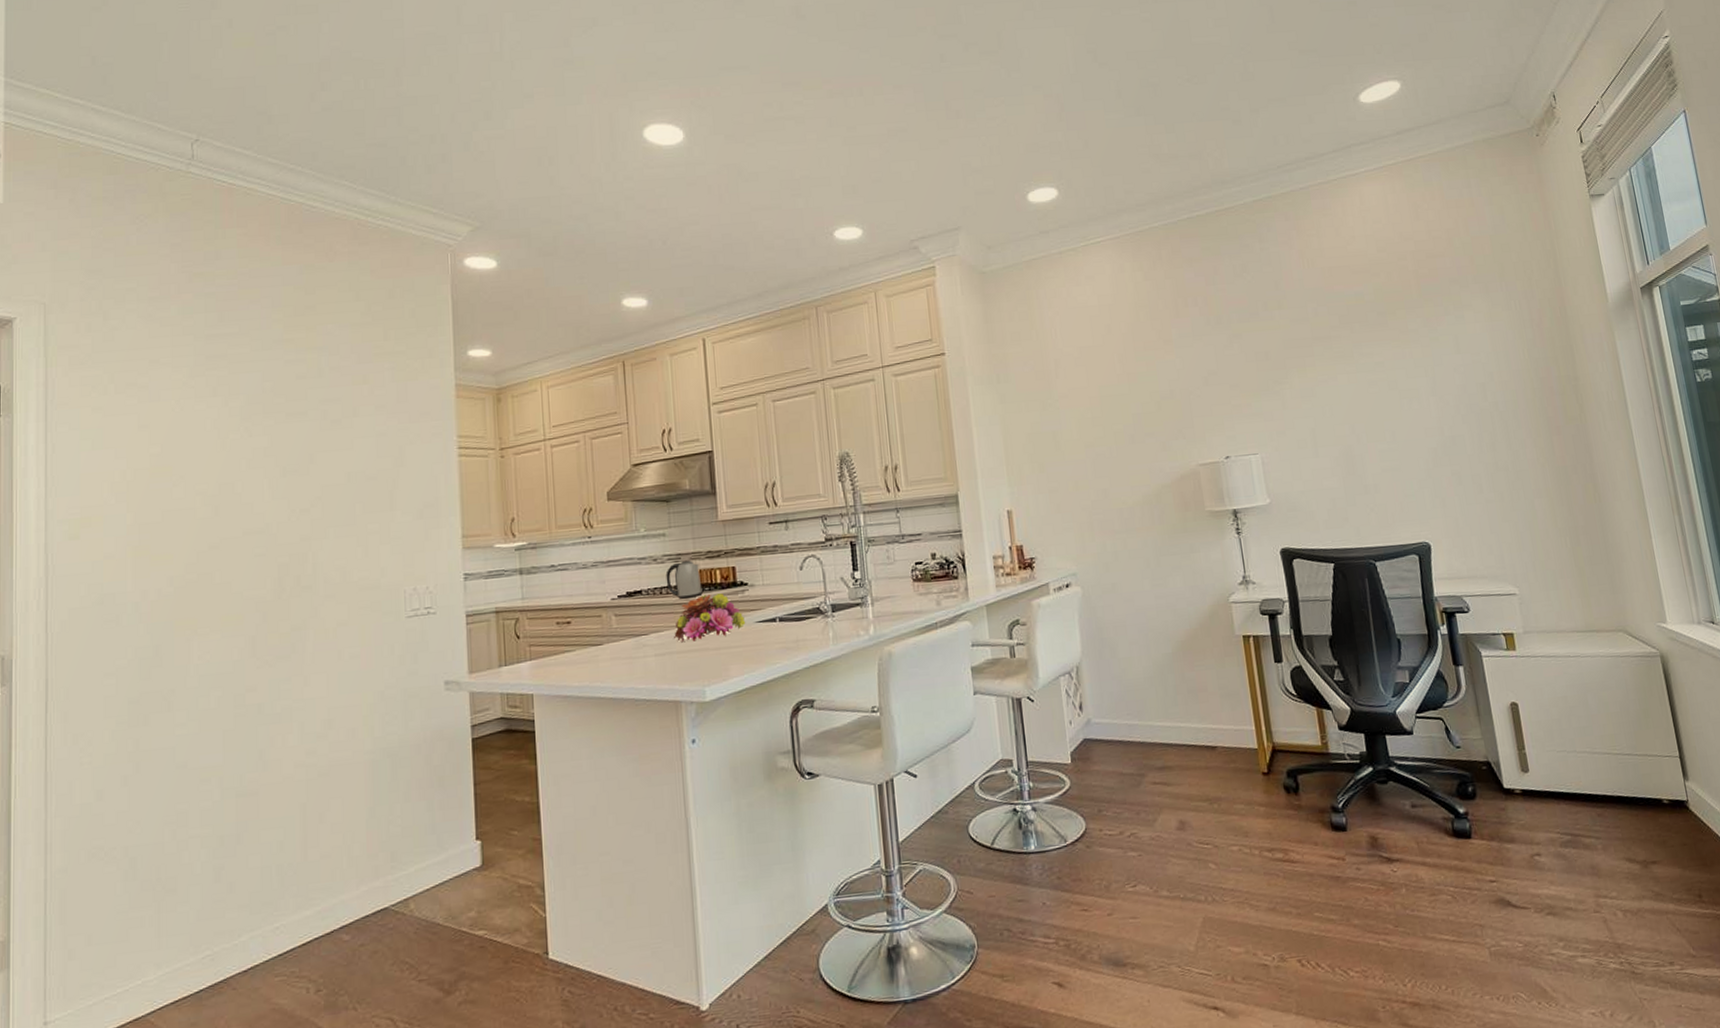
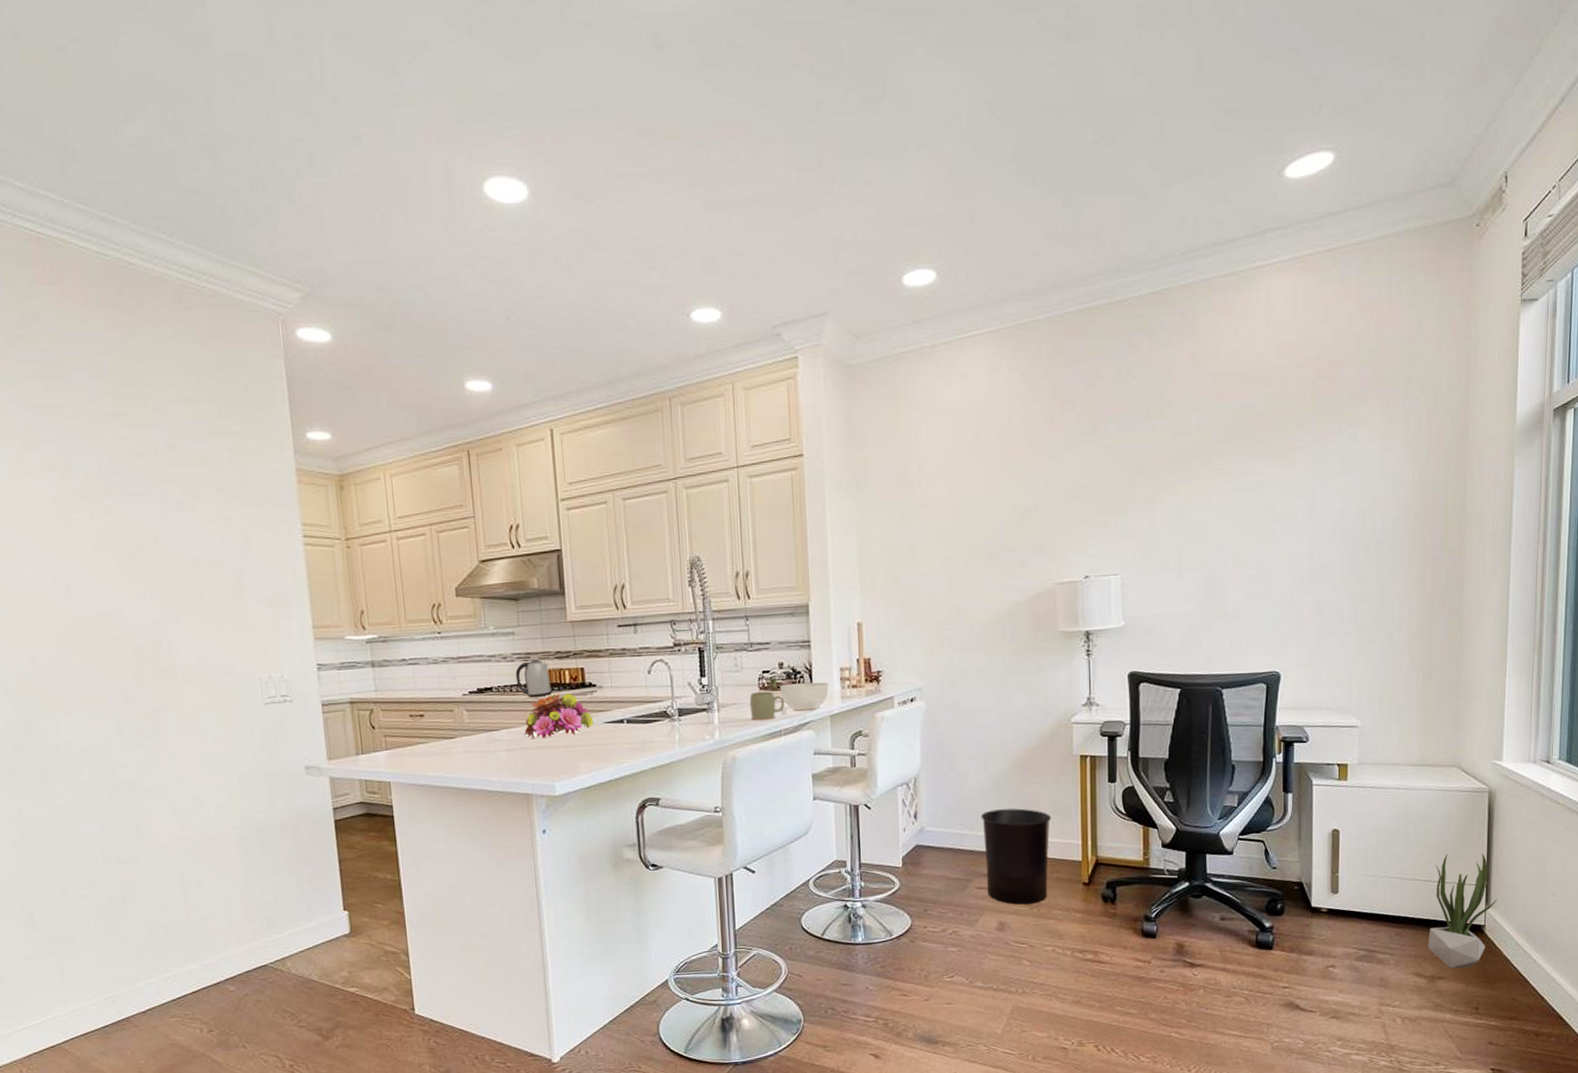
mug: none [903,583,940,614] -> present [749,691,785,721]
bowl: none [934,571,983,603] -> present [780,682,829,712]
waste bin: none [1148,694,1227,800] -> present [981,808,1052,905]
potted plant: none [1623,722,1695,851] -> present [1428,853,1497,969]

